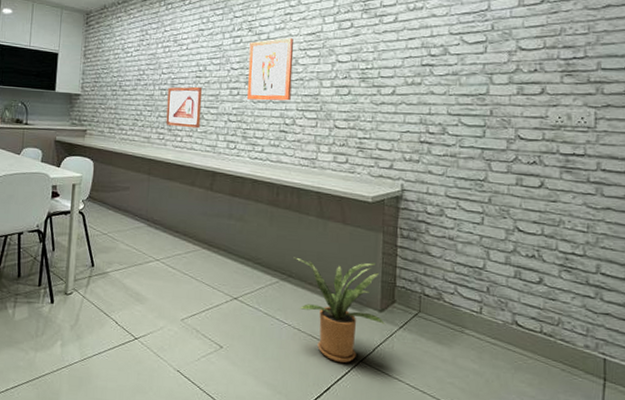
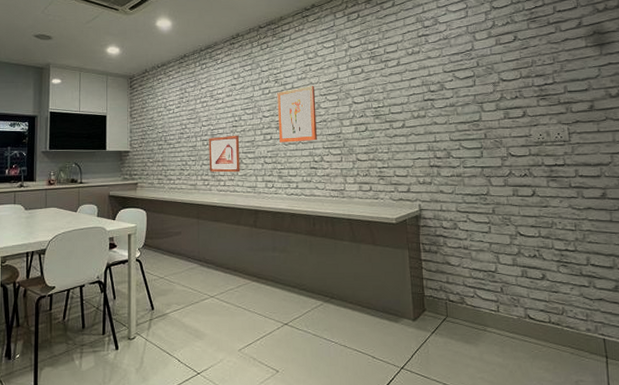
house plant: present [293,257,386,363] -> none [333,277,420,371]

